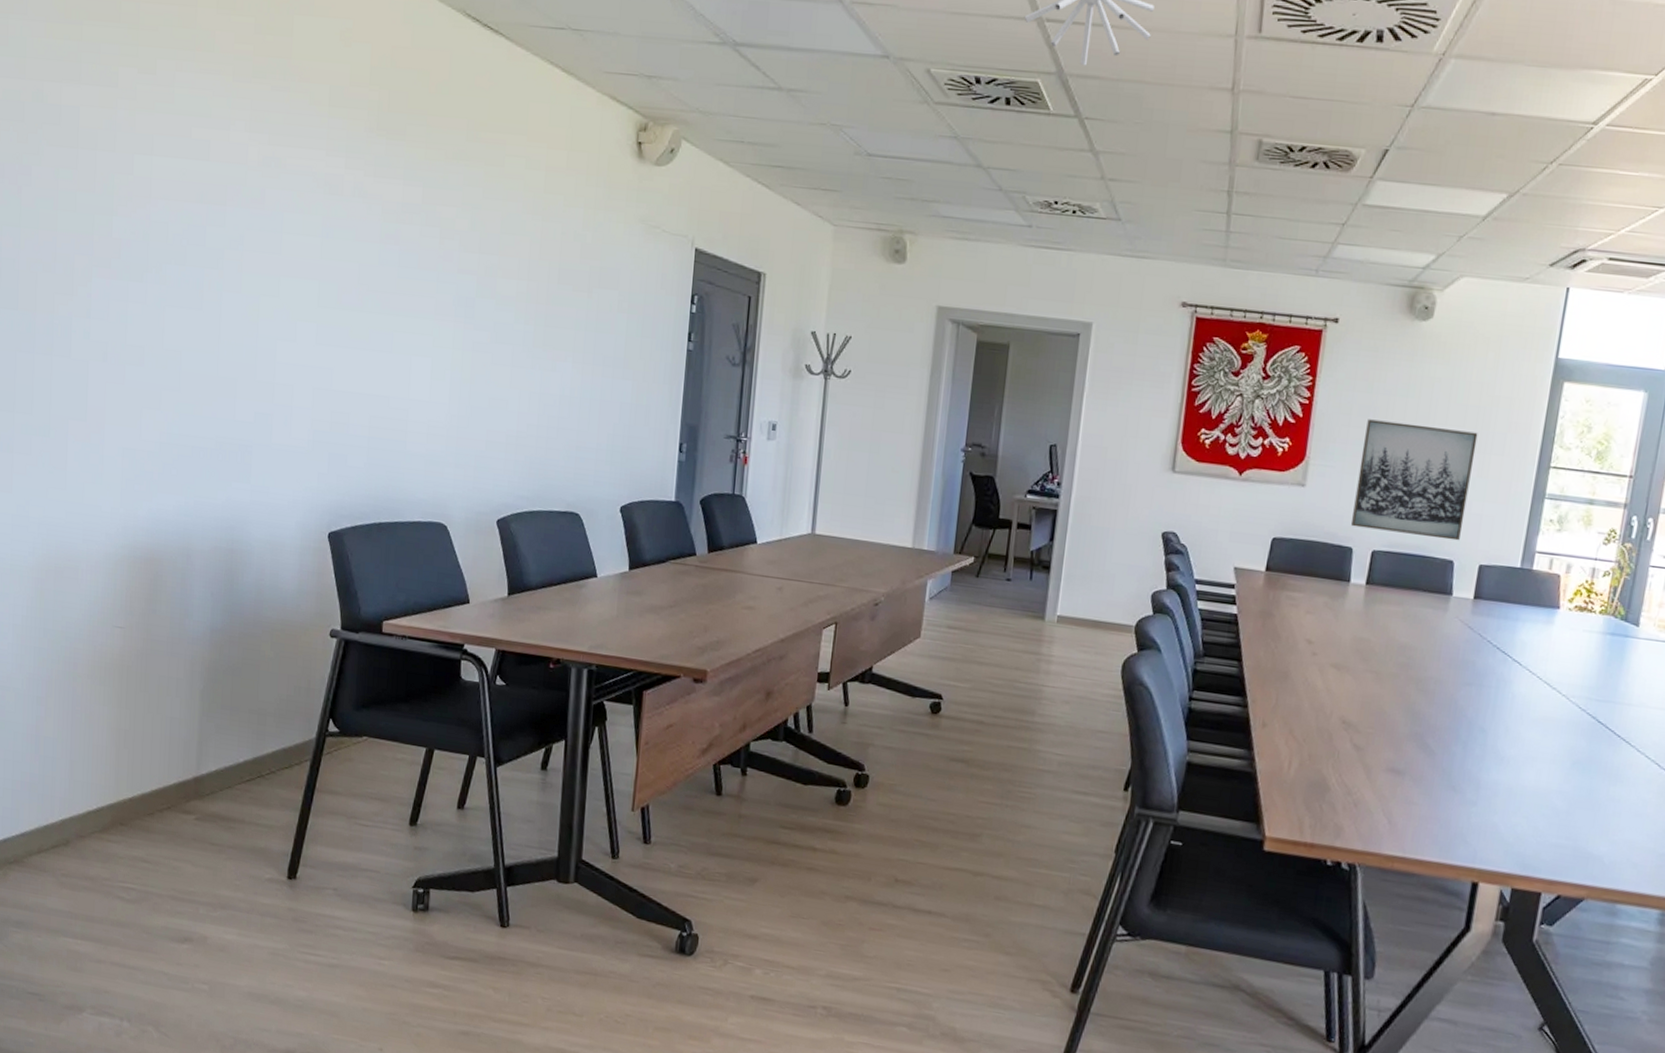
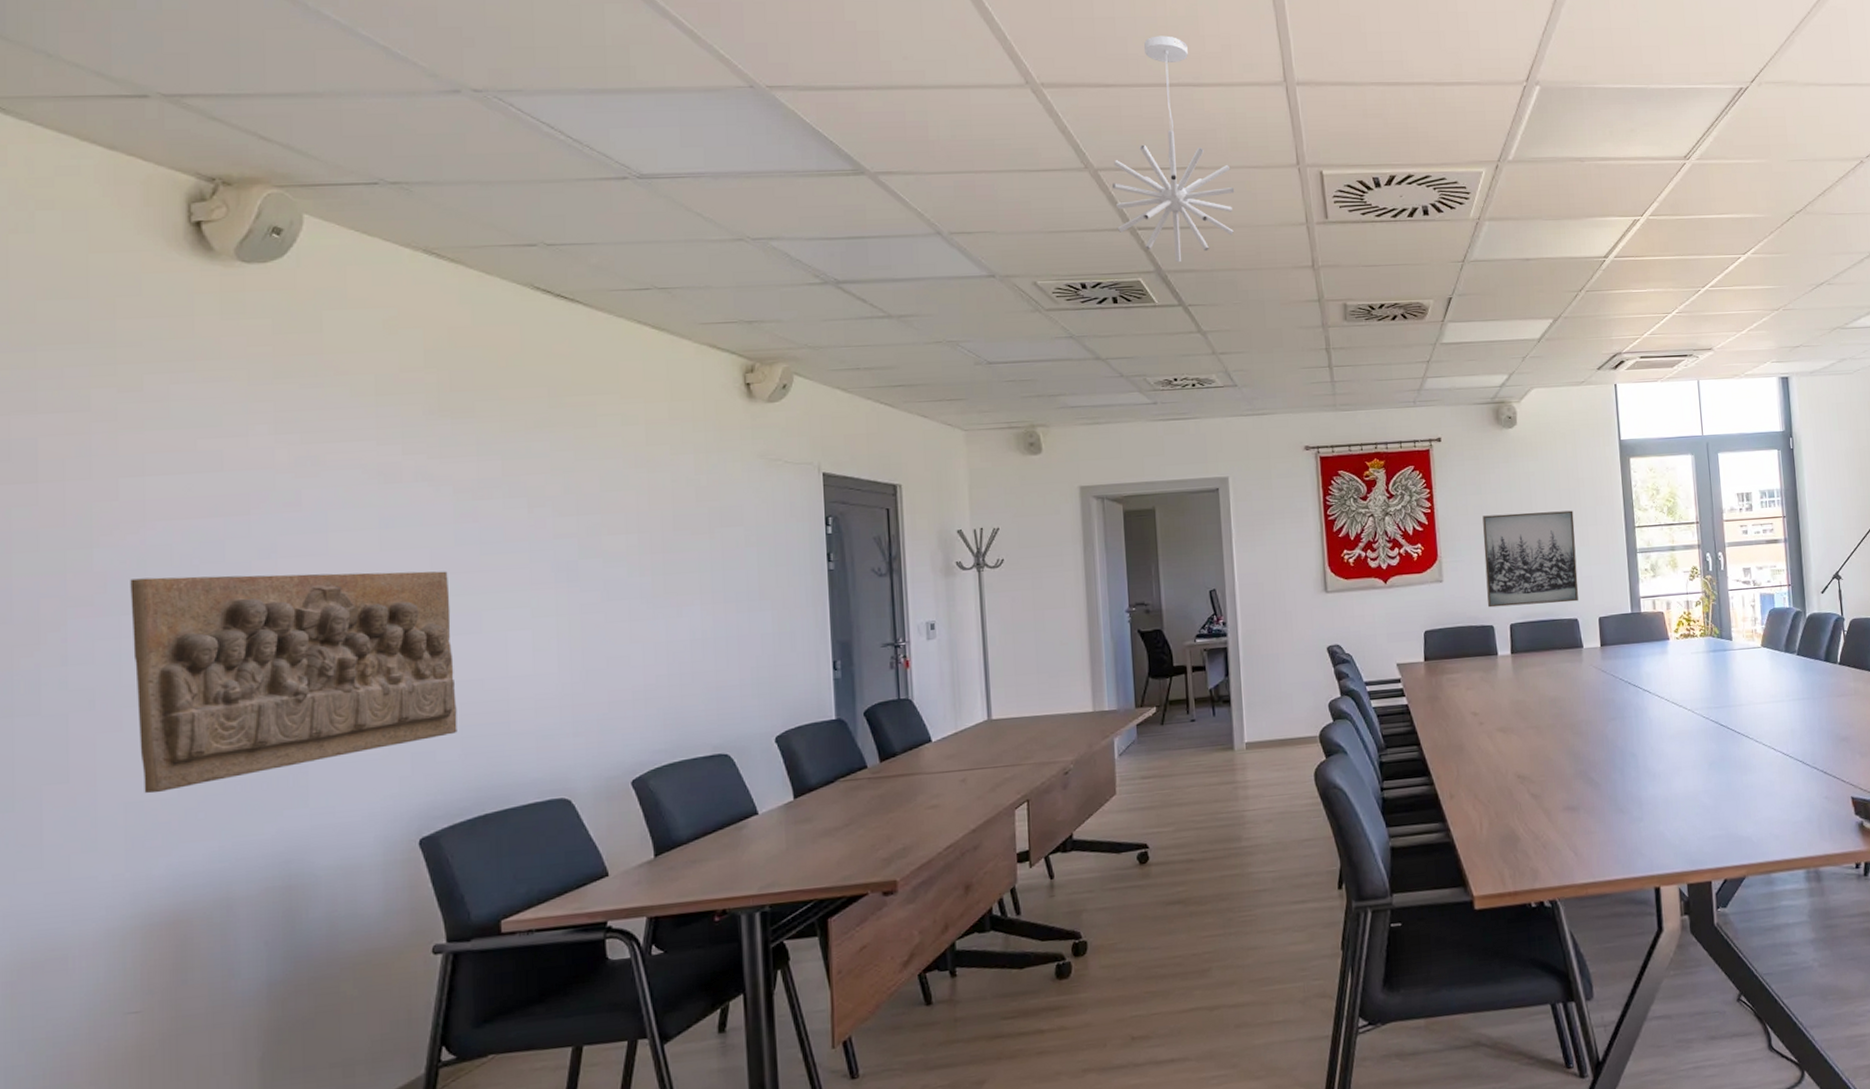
relief panel: none [135,249,371,445] -> present [130,571,457,794]

